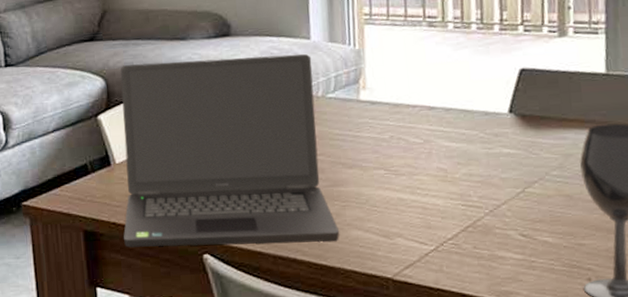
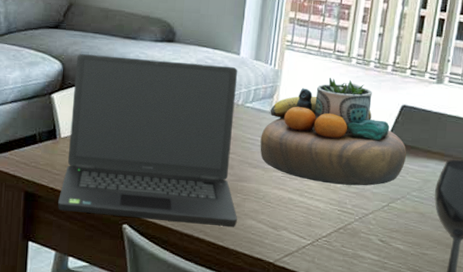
decorative bowl: none [351,49,537,175] -> present [260,78,407,186]

